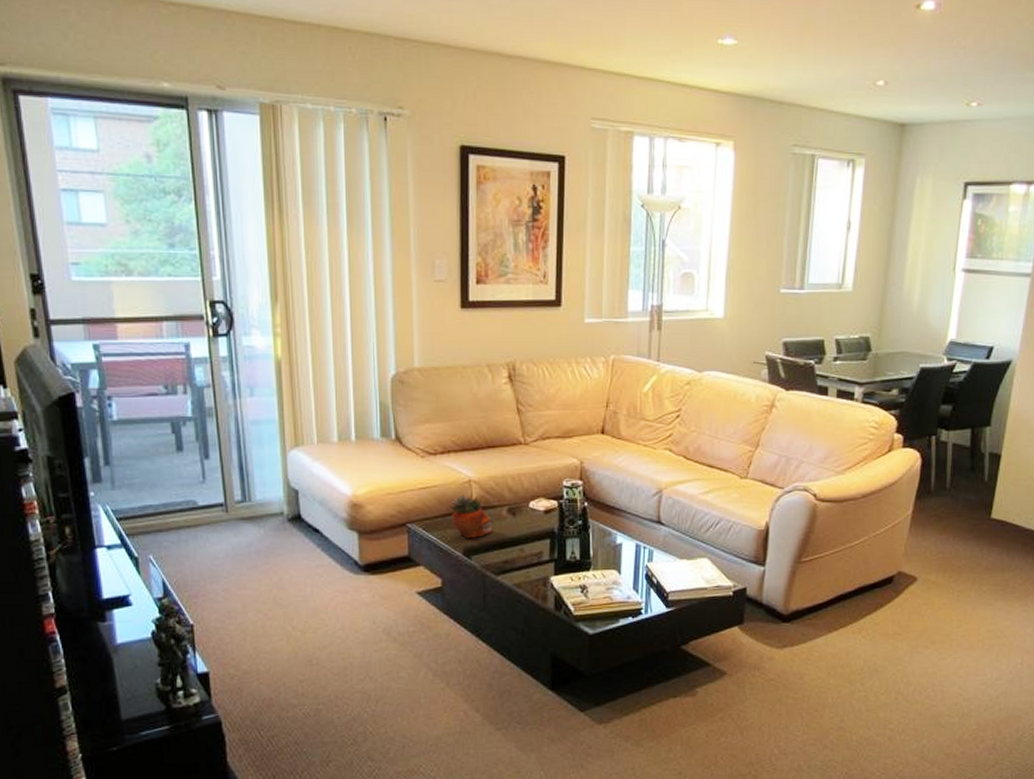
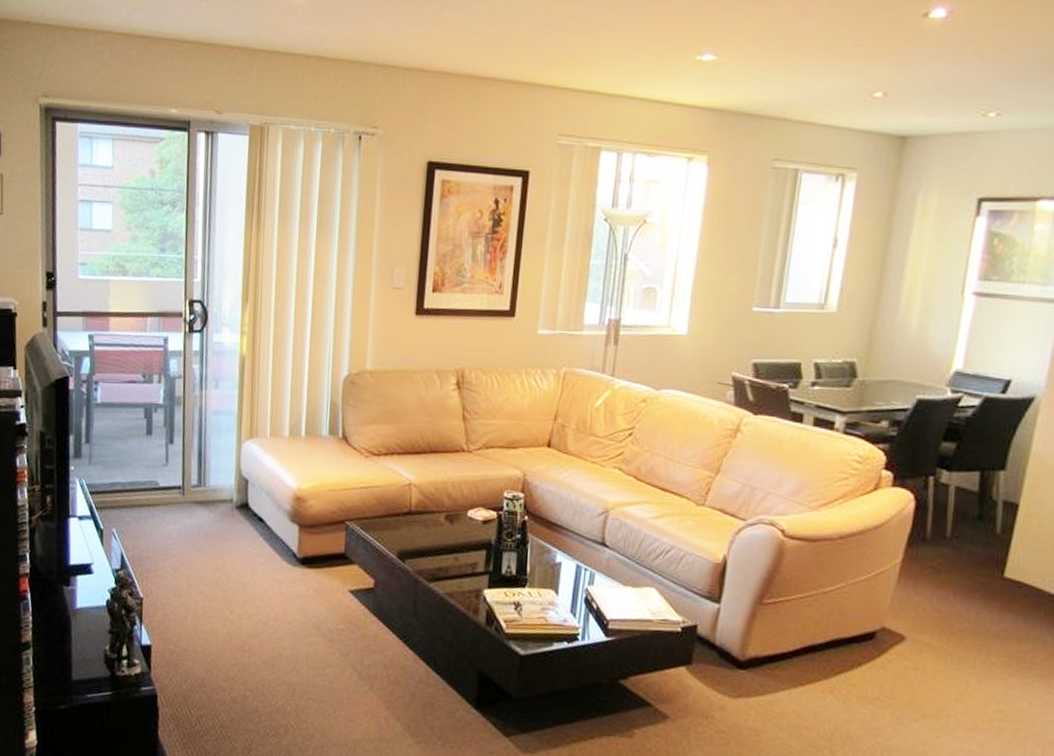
succulent planter: present [449,494,492,539] -> none [388,497,428,542]

